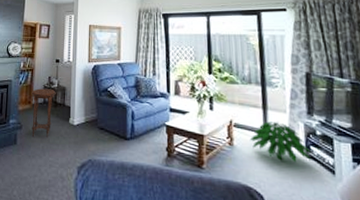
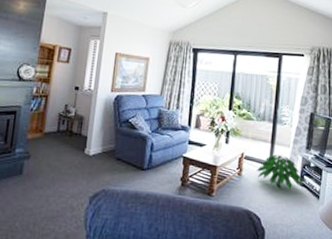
side table: present [31,88,56,137] -> none [41,116,72,168]

